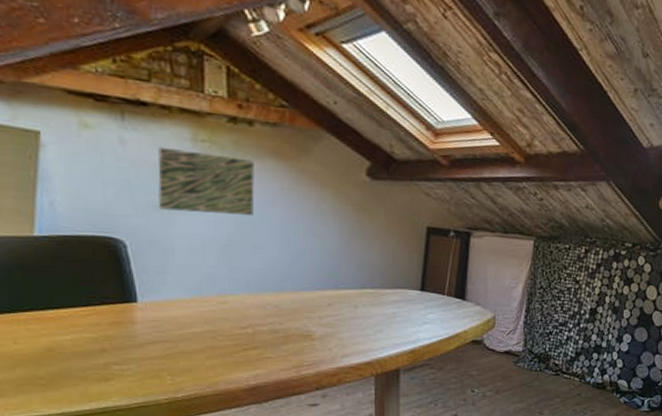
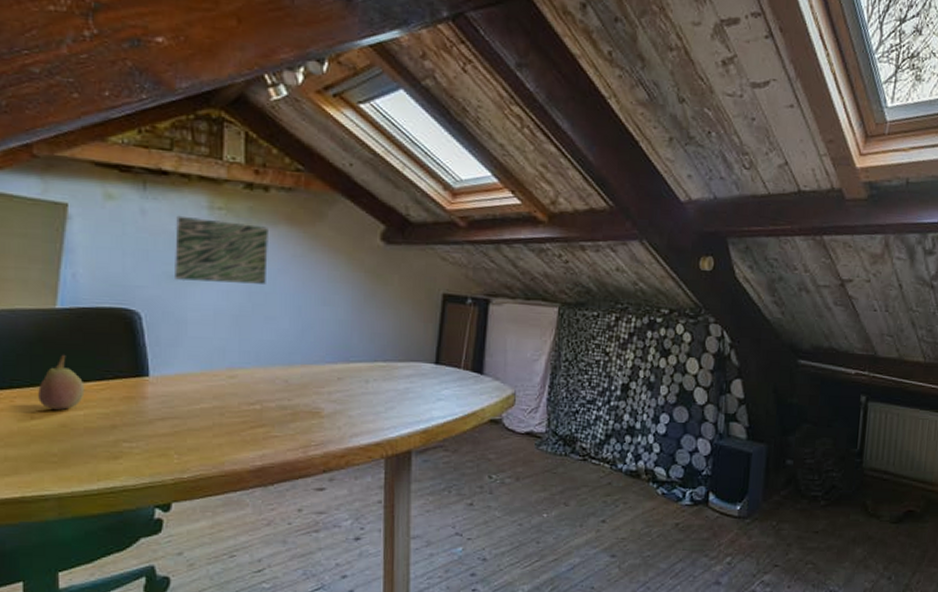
fruit: none [20,280,71,335] -> present [38,354,85,410]

